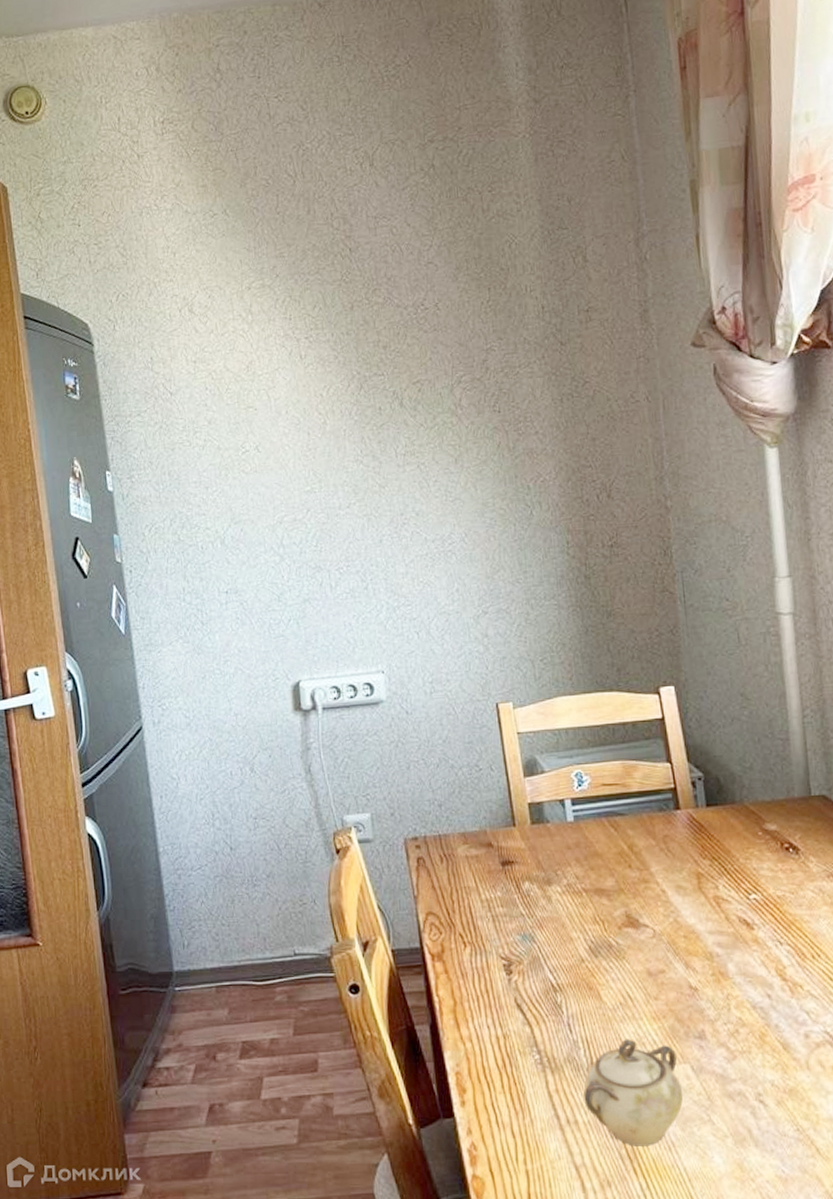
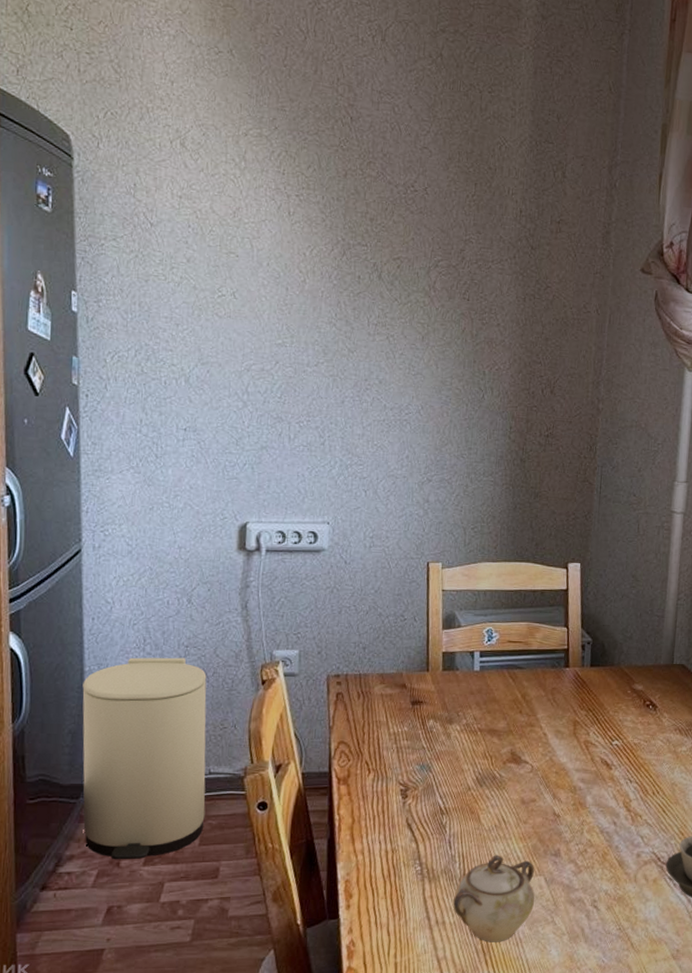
pedal bin: none [159,830,296,1053] -> present [82,657,207,860]

